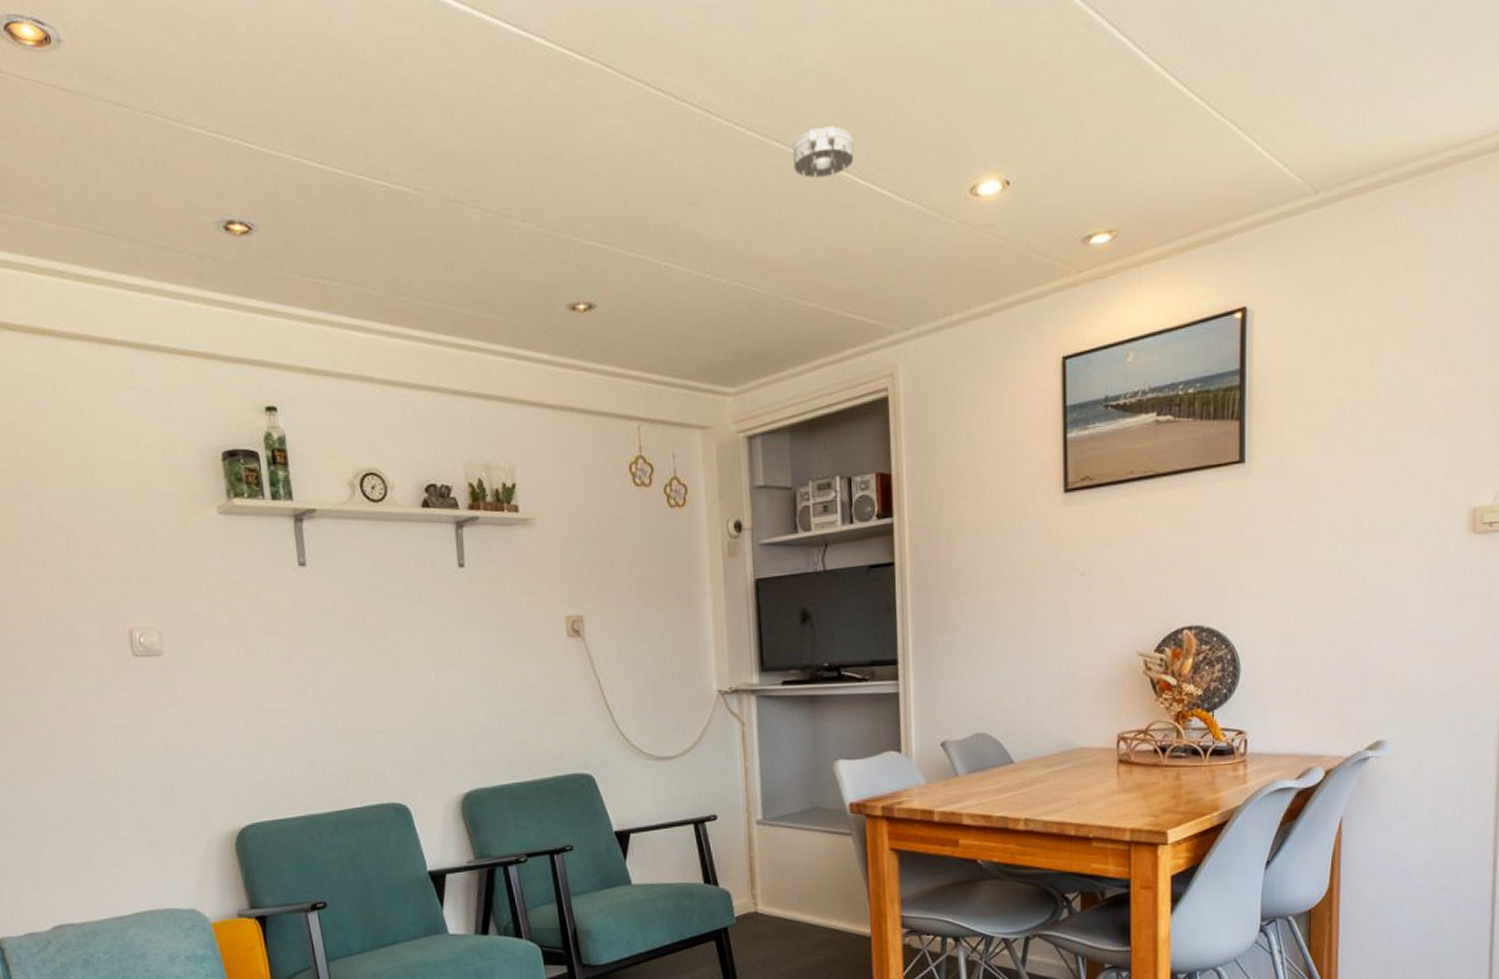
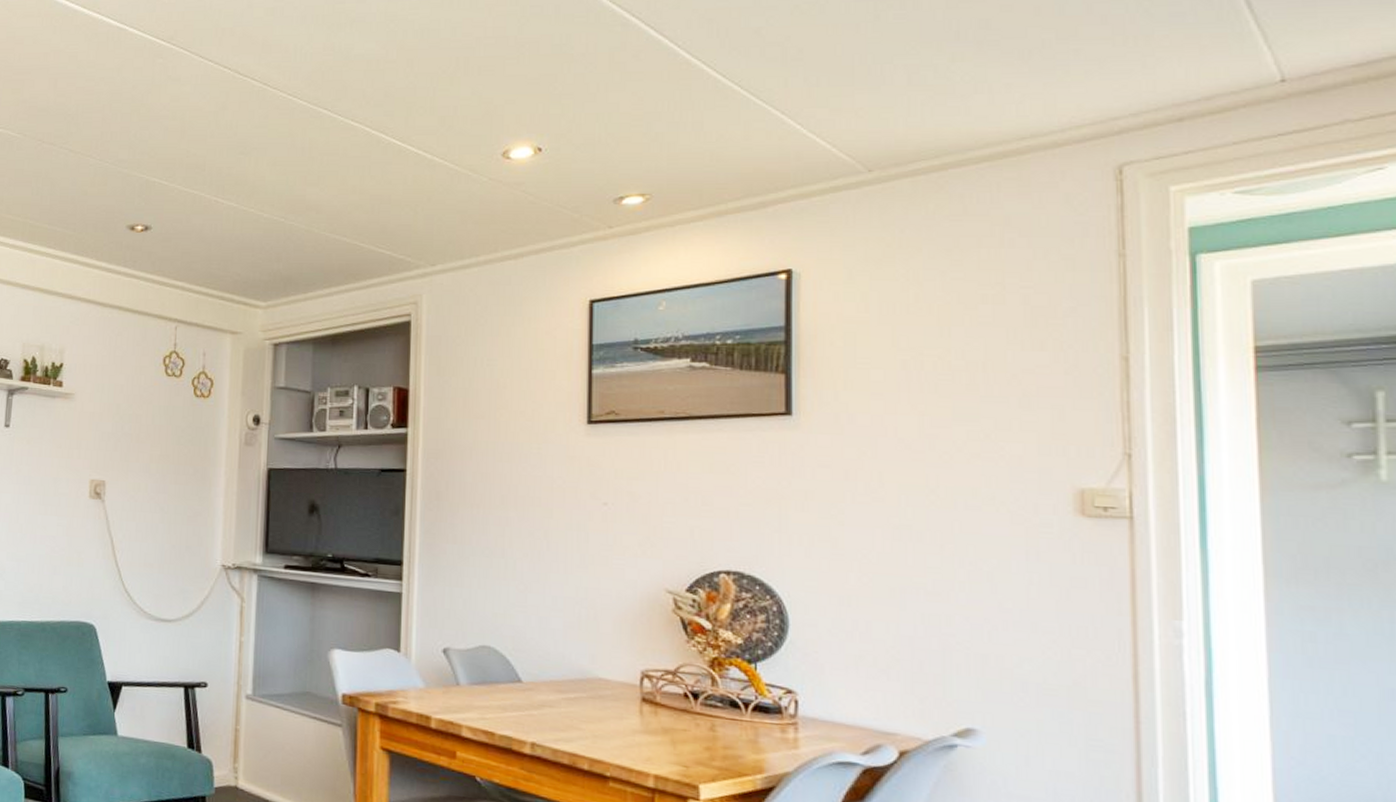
smoke detector: present [793,126,854,178] -> none [338,99,394,138]

